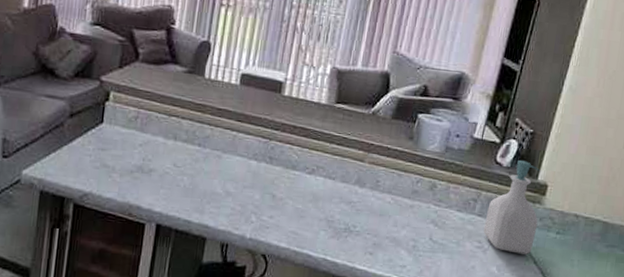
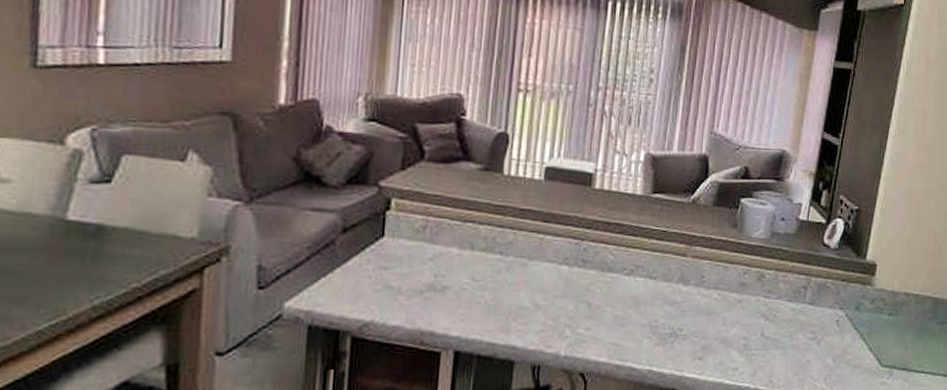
soap bottle: present [483,160,540,255] -> none [816,240,870,341]

